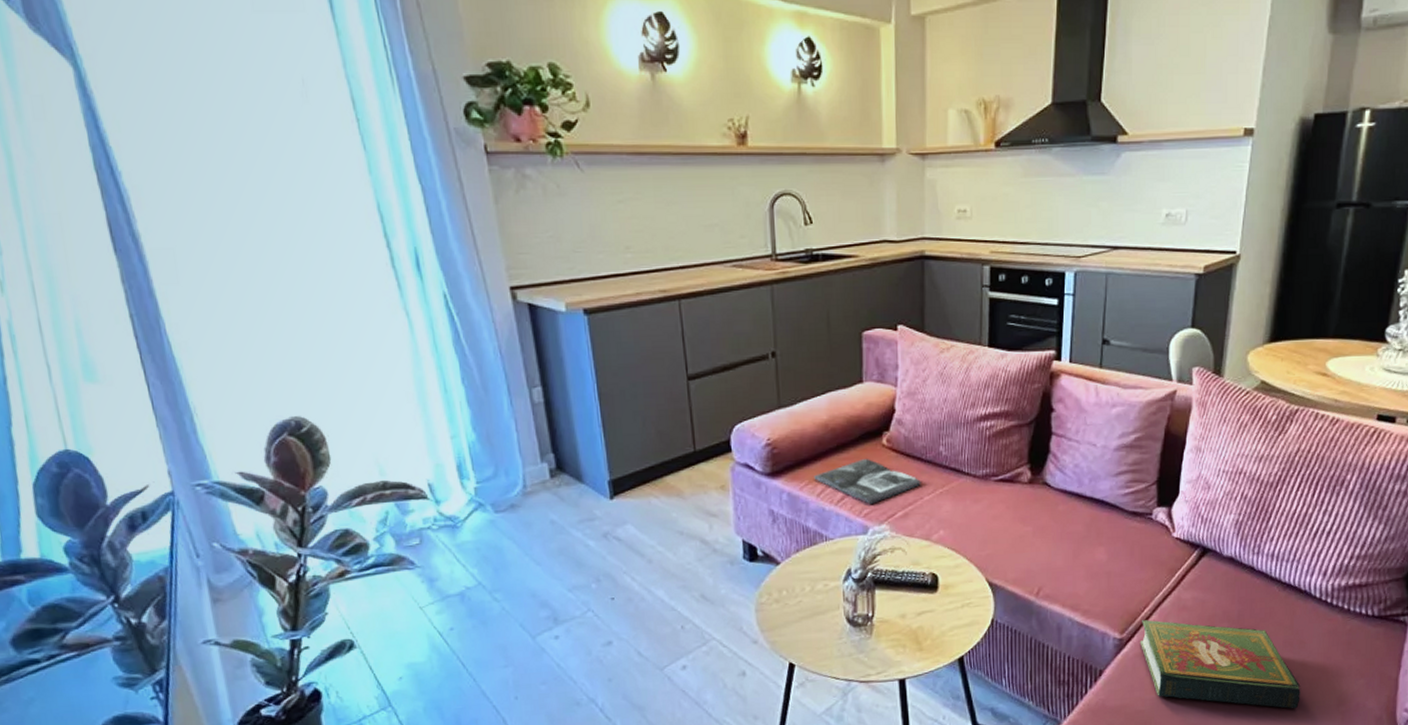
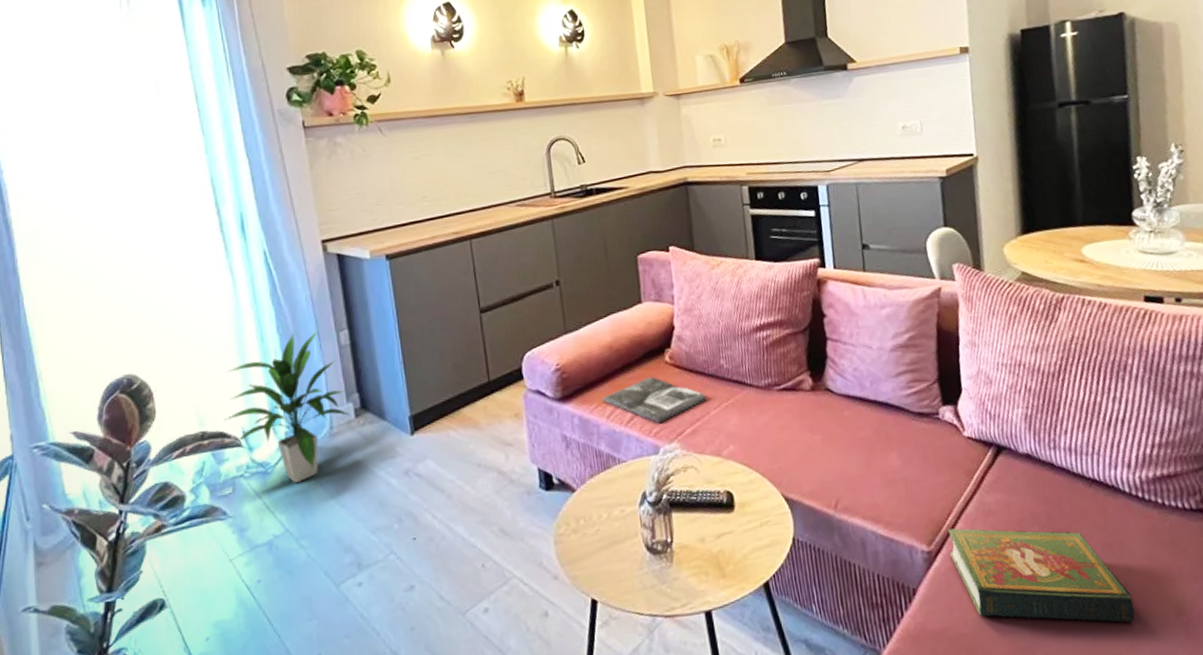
indoor plant: none [406,384,544,539] -> present [224,330,349,484]

